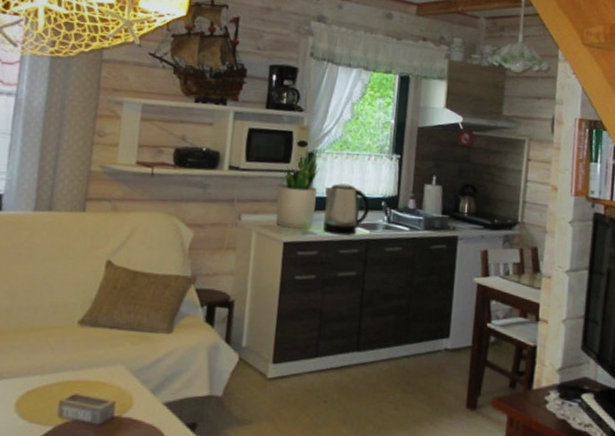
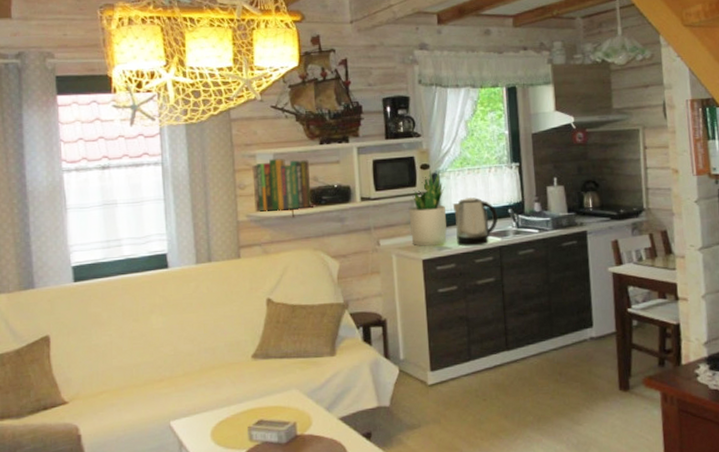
books: none [111,108,180,169] -> present [252,158,312,212]

